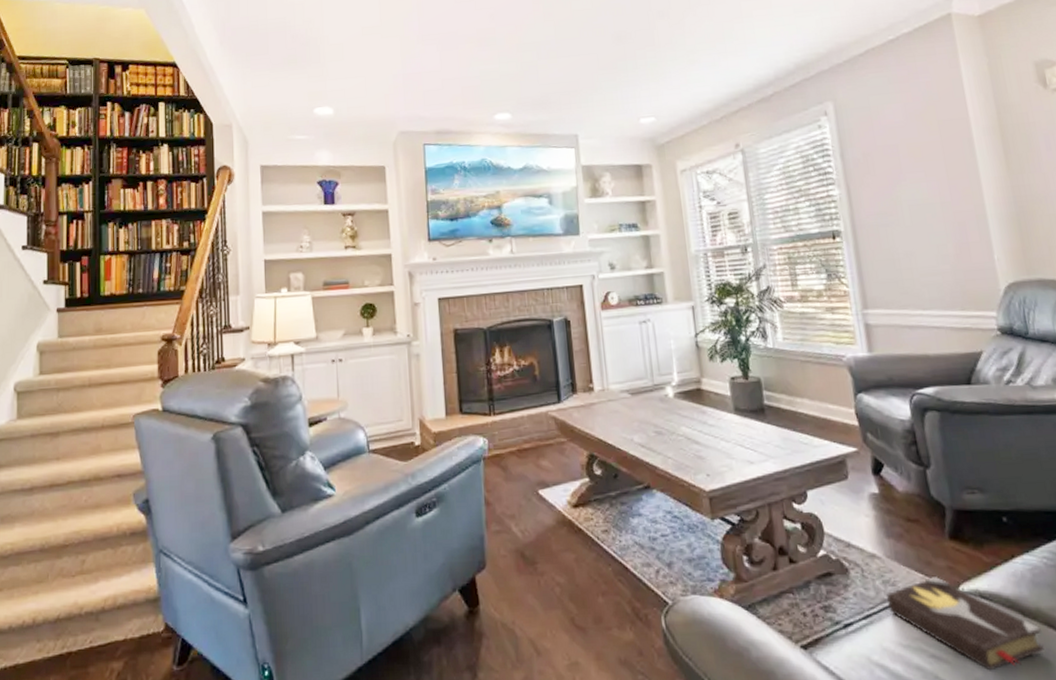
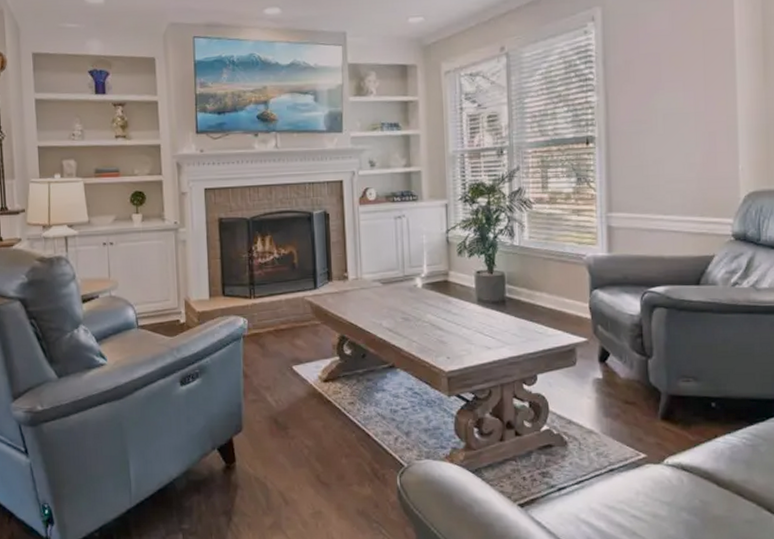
hardback book: present [887,577,1045,671] -> none [598,451,732,530]

